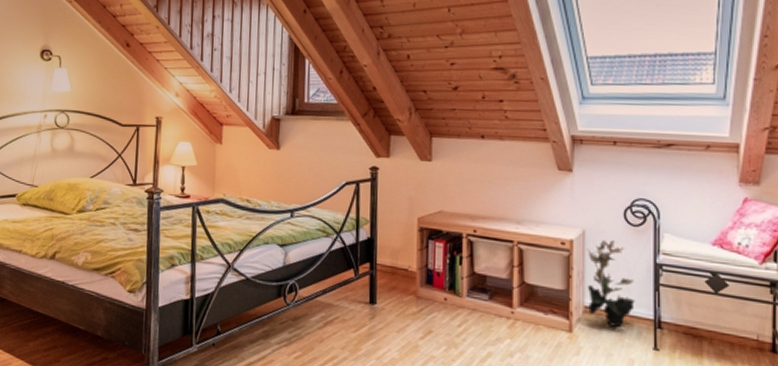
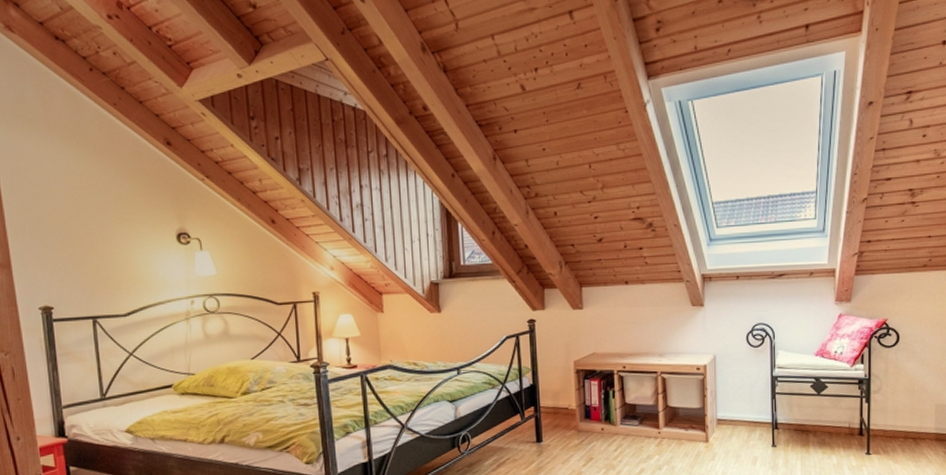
decorative plant: present [587,239,635,328] -> none [718,361,757,434]

